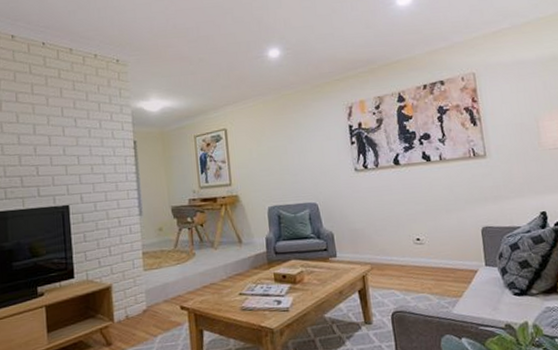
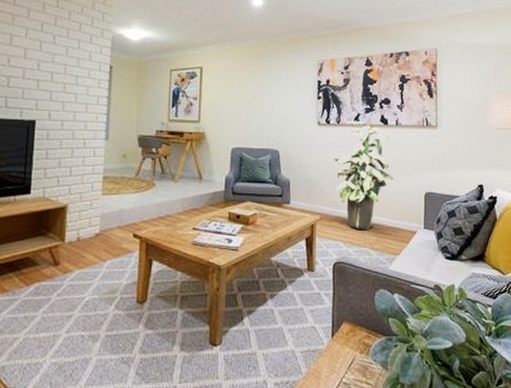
indoor plant: none [376,161,445,275] -> present [333,121,394,230]

